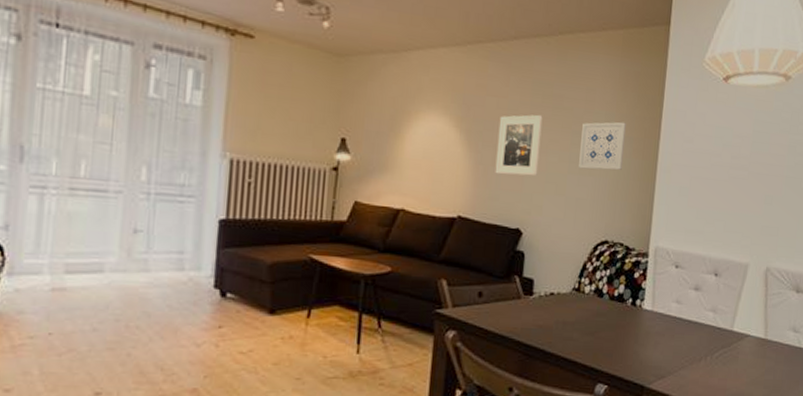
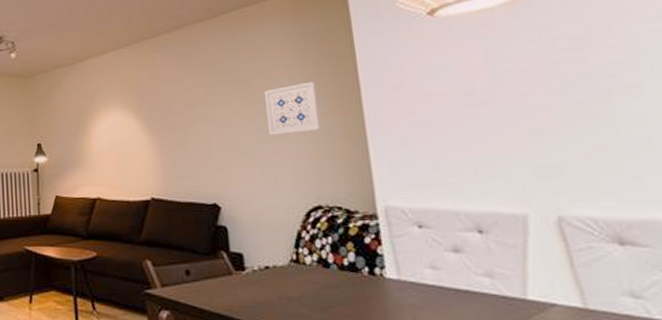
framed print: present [495,114,543,177] -> none [176,91,226,154]

